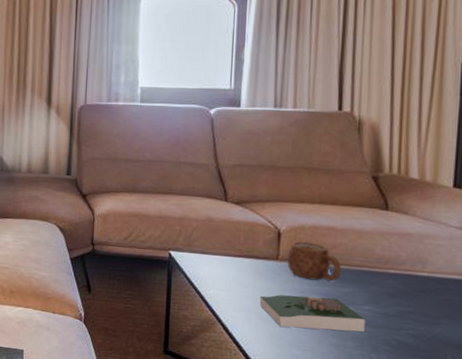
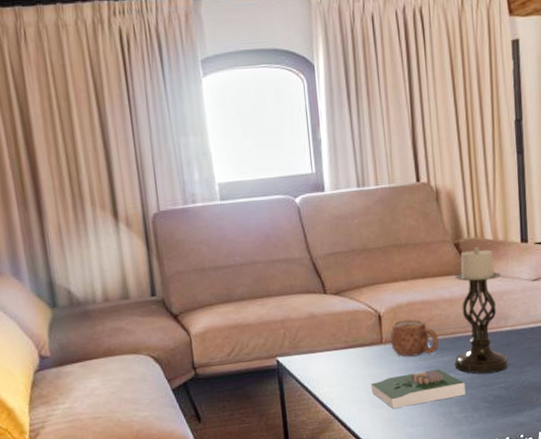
candle holder: none [355,184,425,318] -> present [454,247,509,374]

